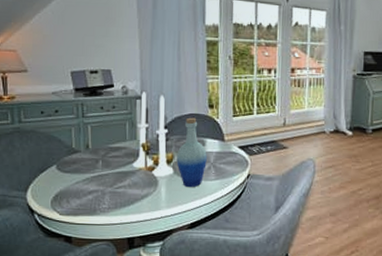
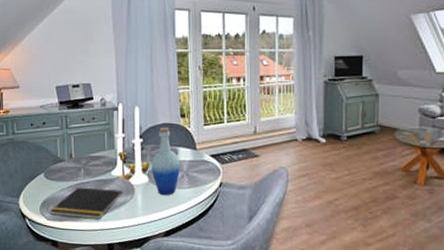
notepad: none [62,179,145,214] -> present [49,187,123,220]

